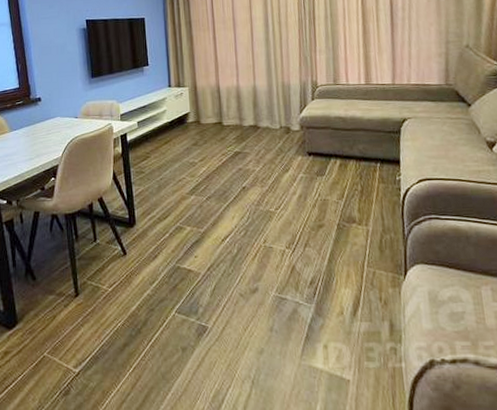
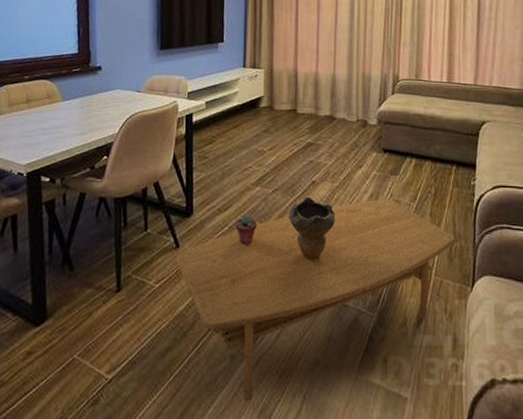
coffee table: none [125,198,385,389] -> present [176,199,455,402]
potted succulent: none [175,222,195,249] -> present [235,215,256,245]
decorative bowl: none [223,201,268,259] -> present [289,196,336,260]

